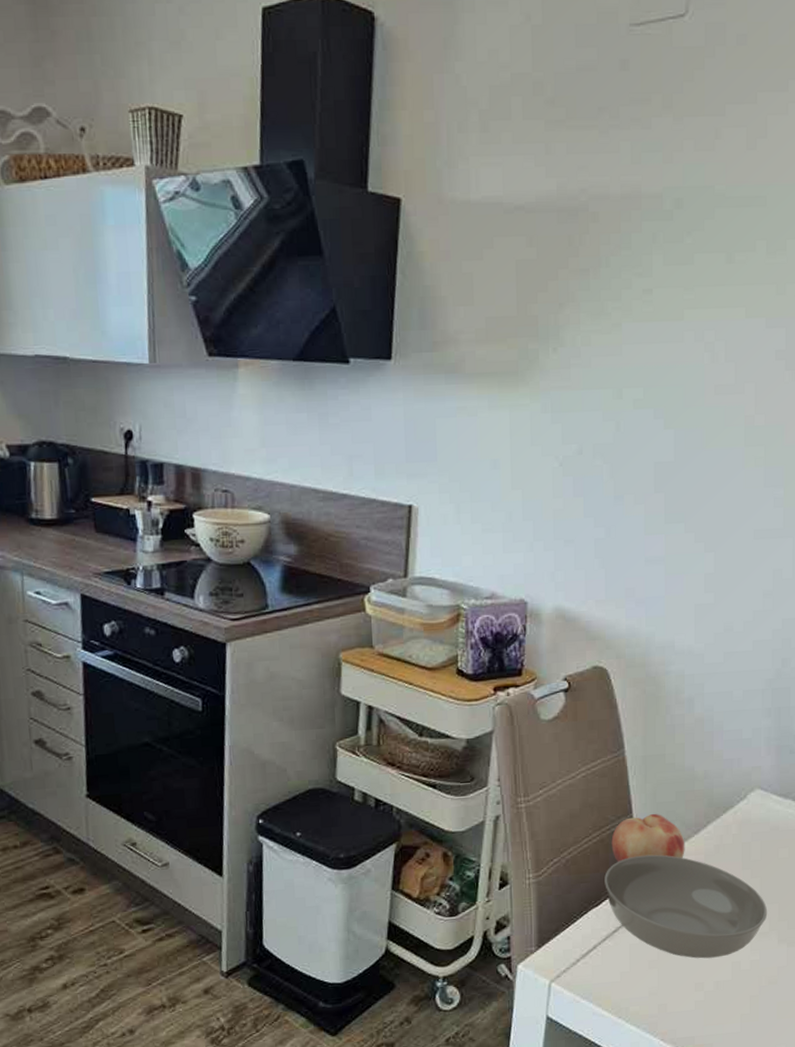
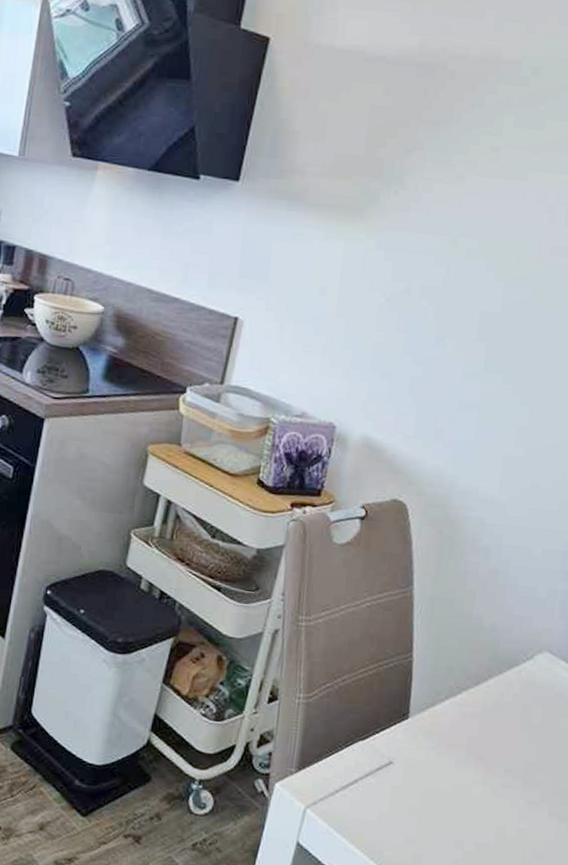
bowl: present [604,854,768,959] -> none [374,696,542,819]
fruit: present [611,813,685,862] -> none [386,656,463,709]

